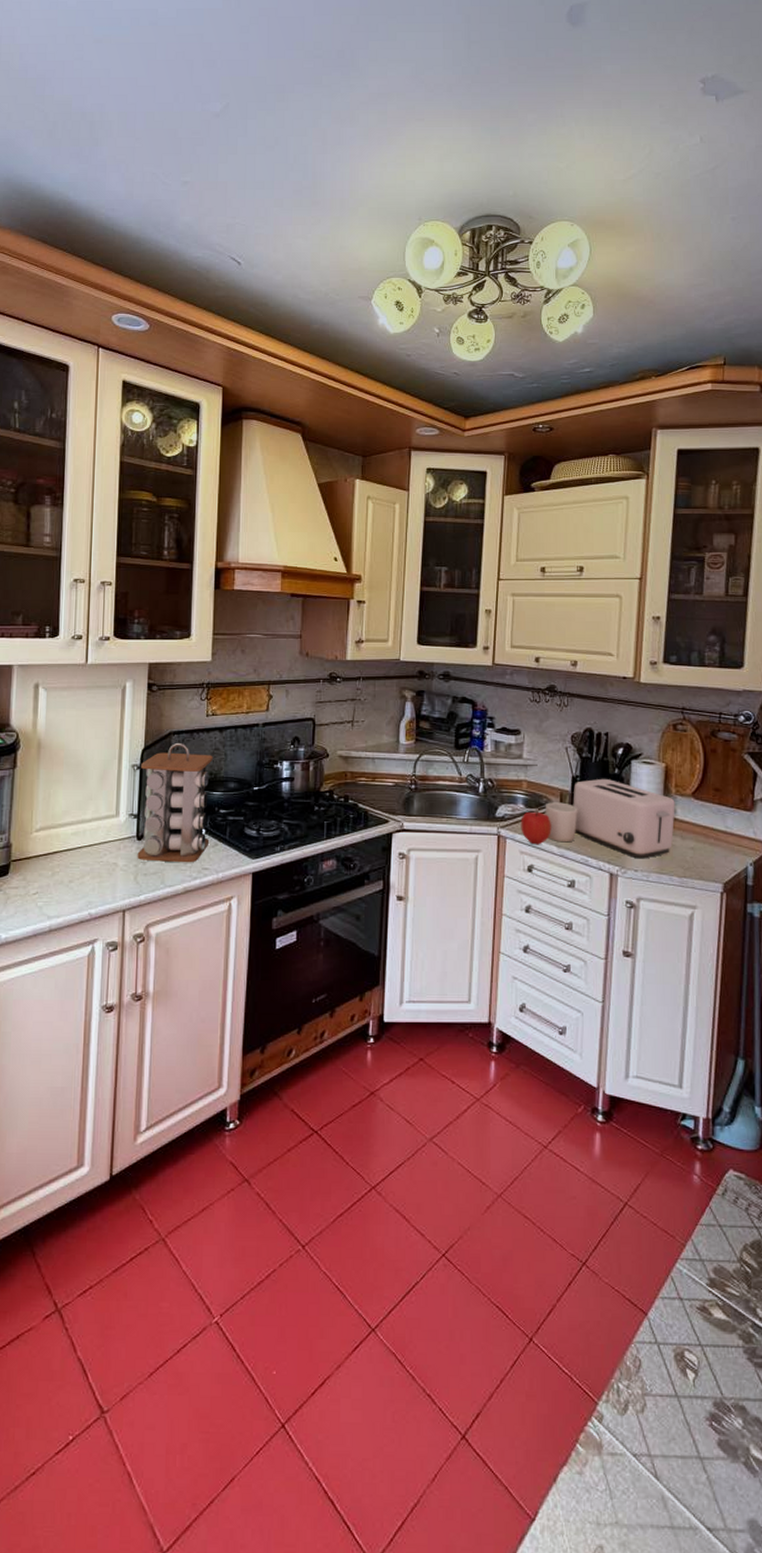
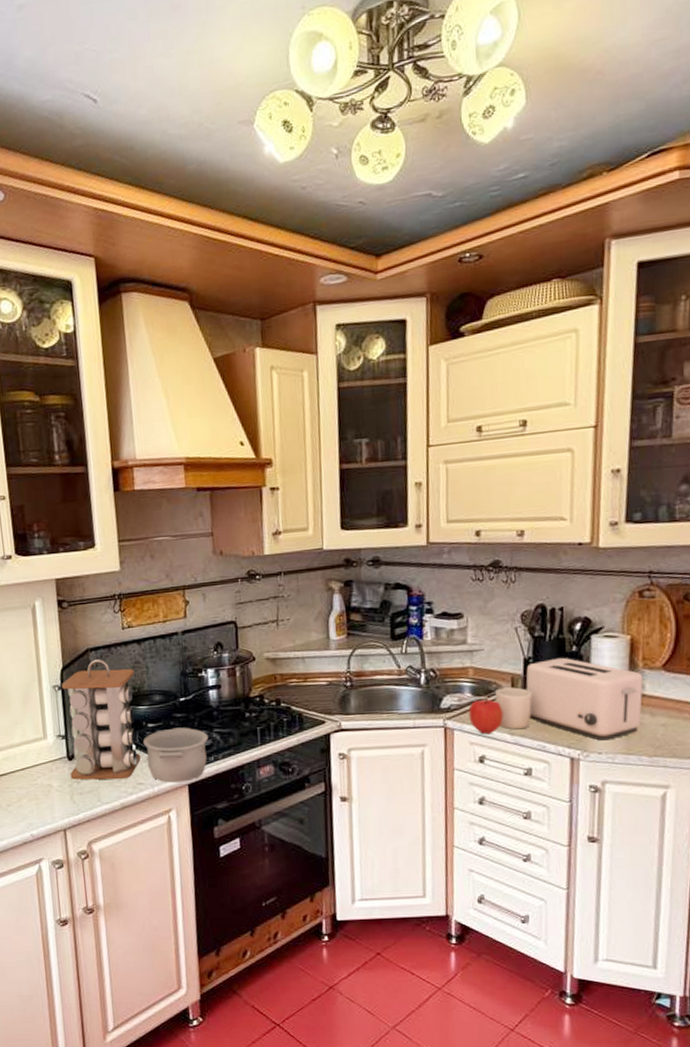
cooking pot: none [213,816,277,870] -> present [142,727,209,783]

